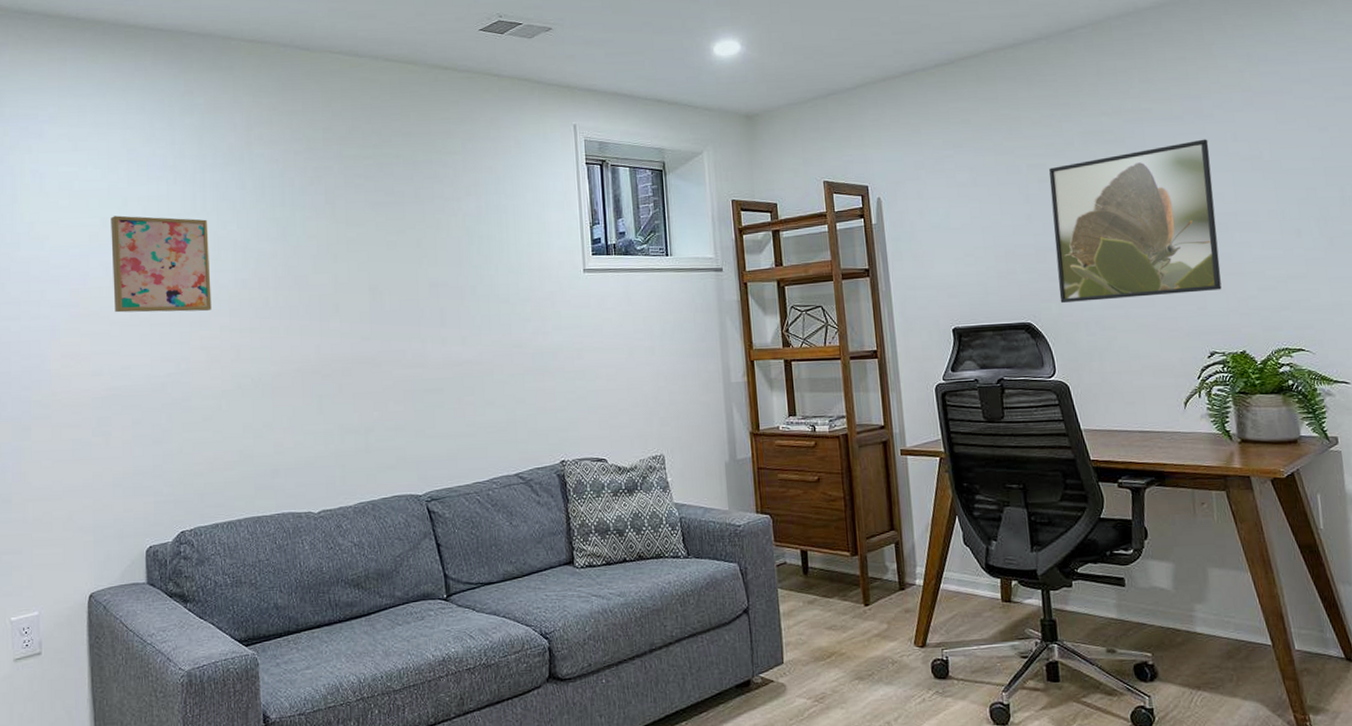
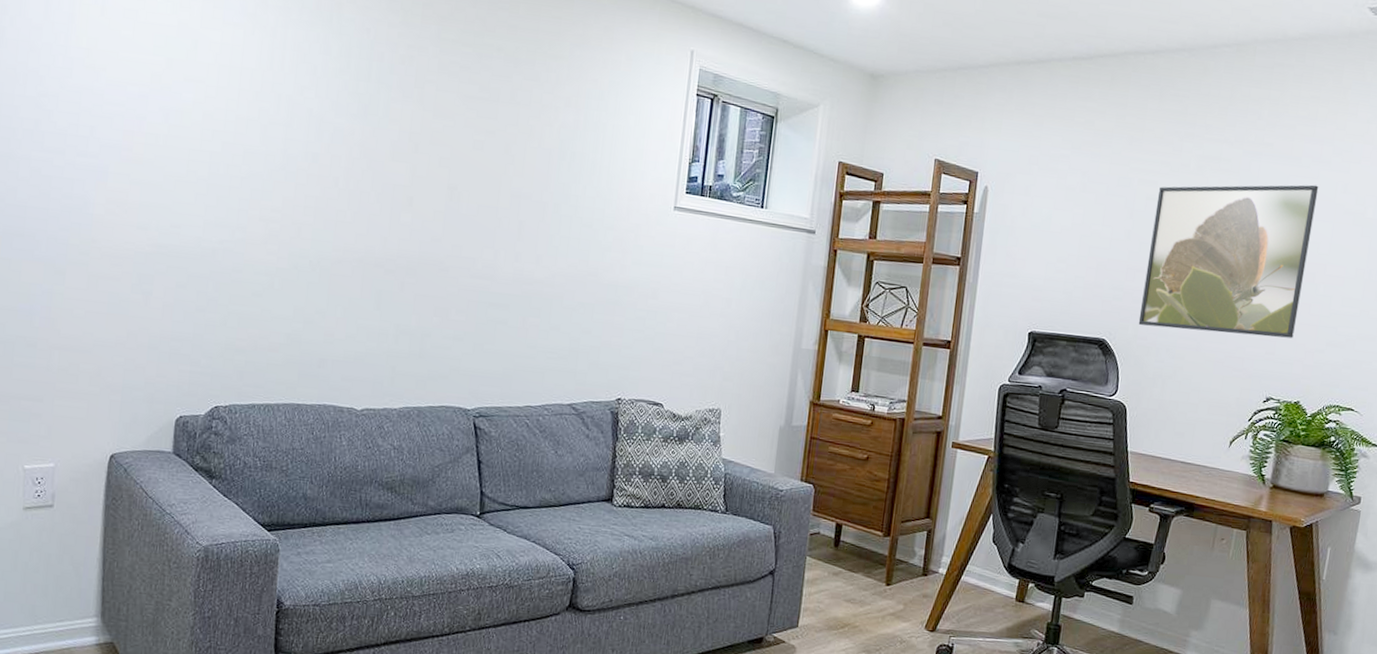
wall art: present [111,215,212,313] -> none [170,58,284,181]

